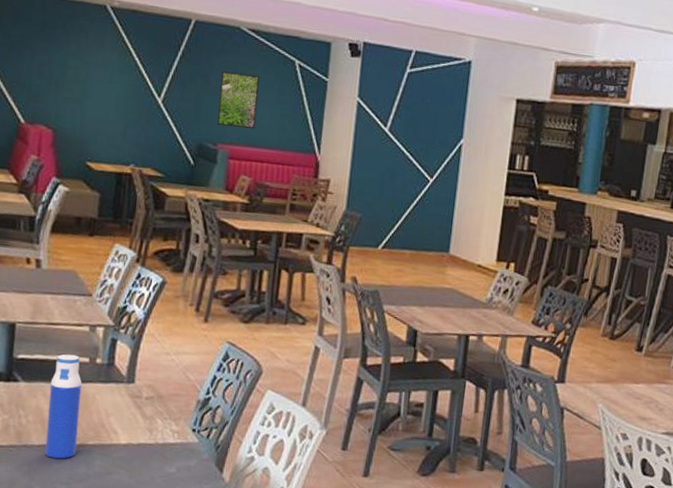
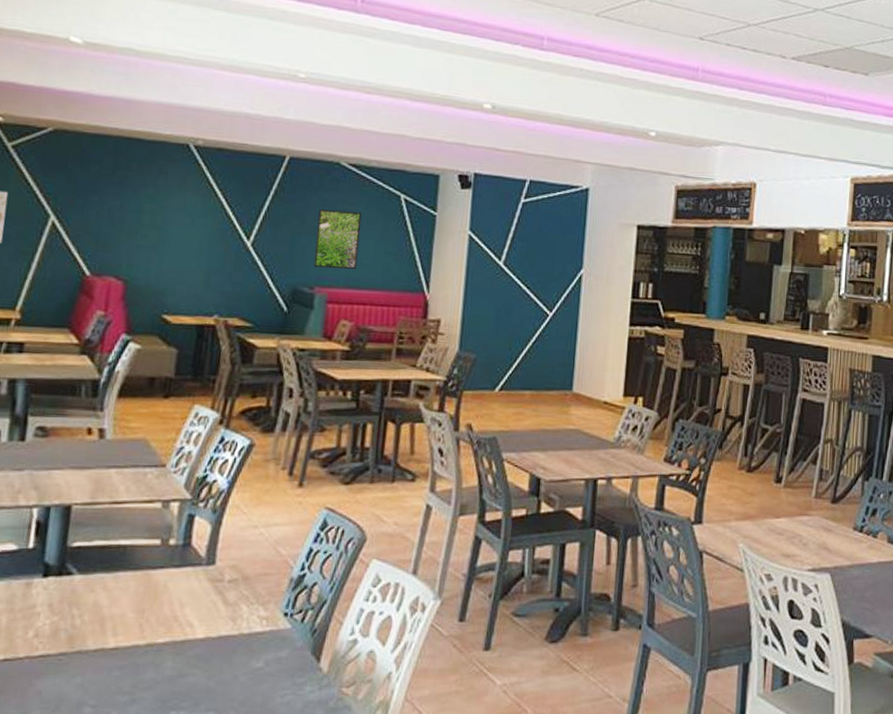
water bottle: present [45,354,82,459] -> none [103,537,151,664]

